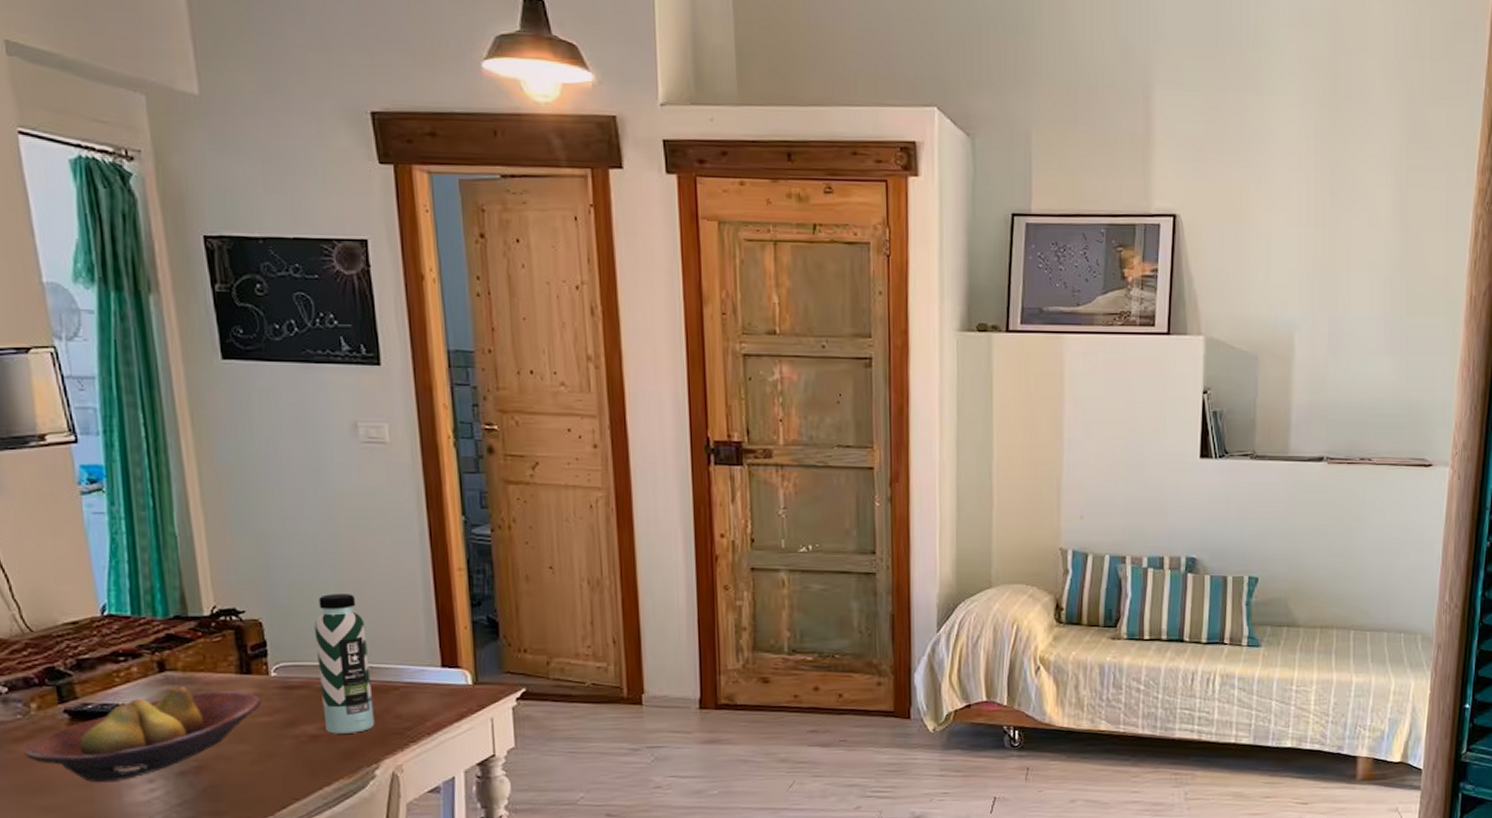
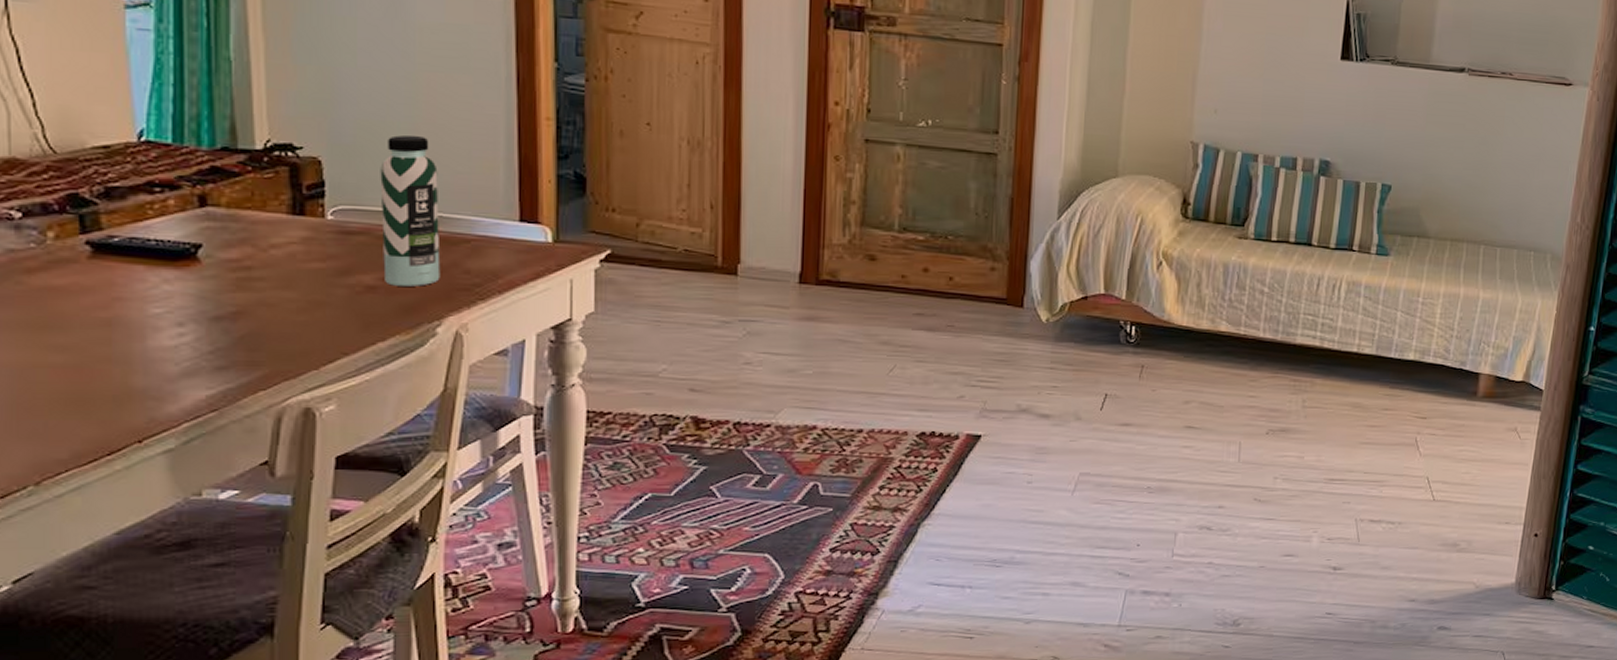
fruit bowl: present [24,685,261,782] -> none [35,222,313,322]

